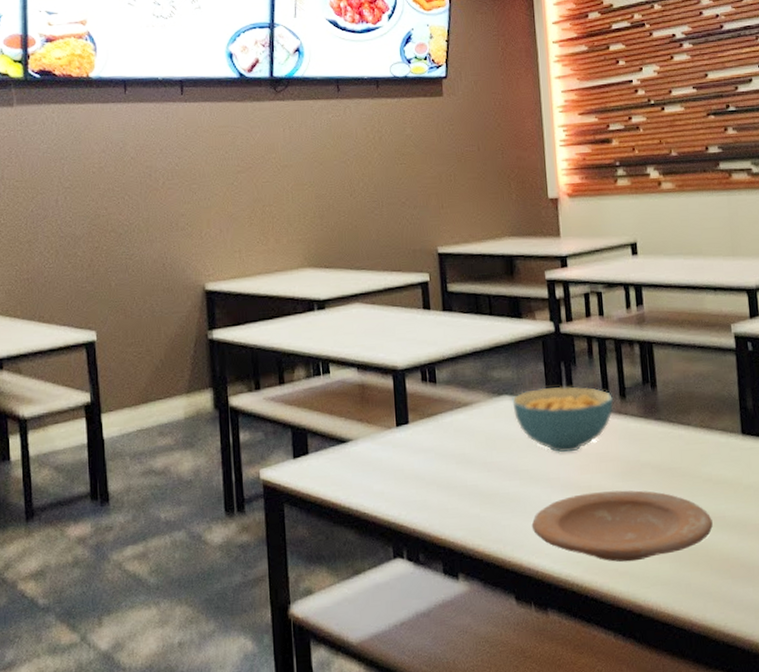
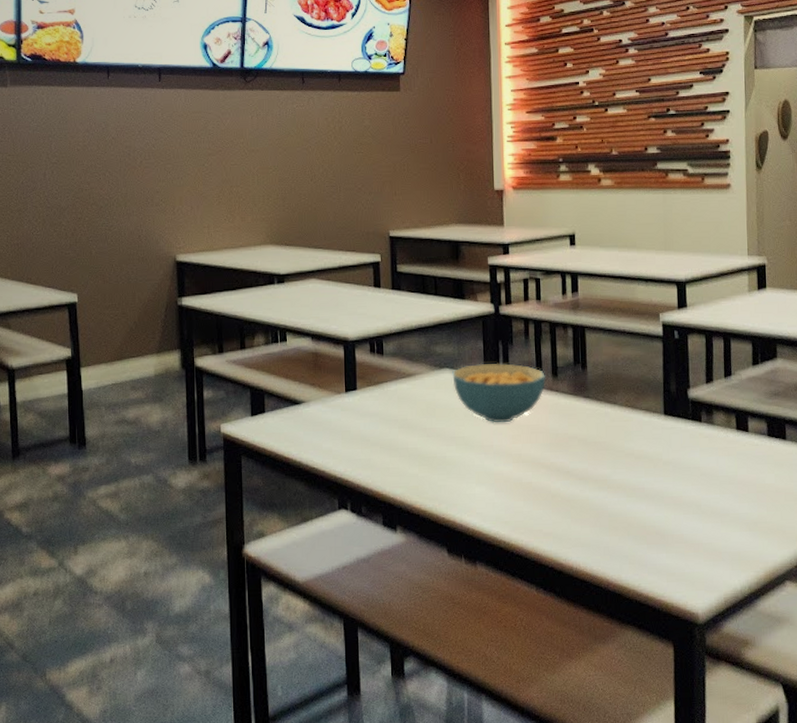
plate: present [531,490,713,562] -> none [465,460,632,524]

